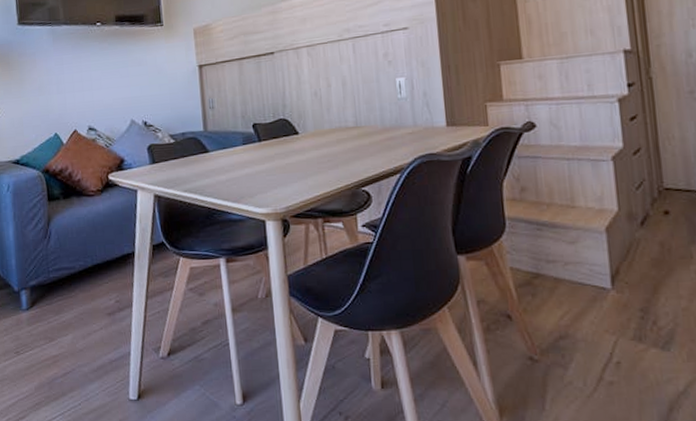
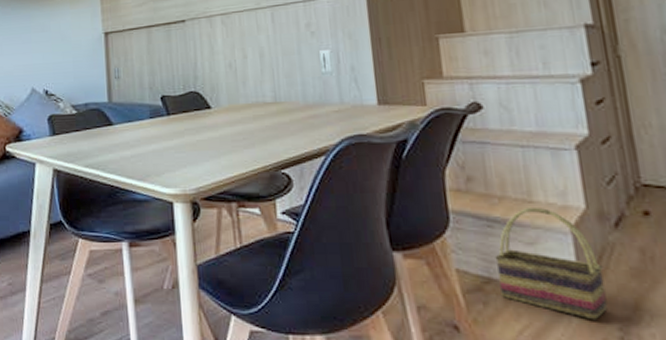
basket: none [542,211,632,304] -> present [494,206,608,321]

